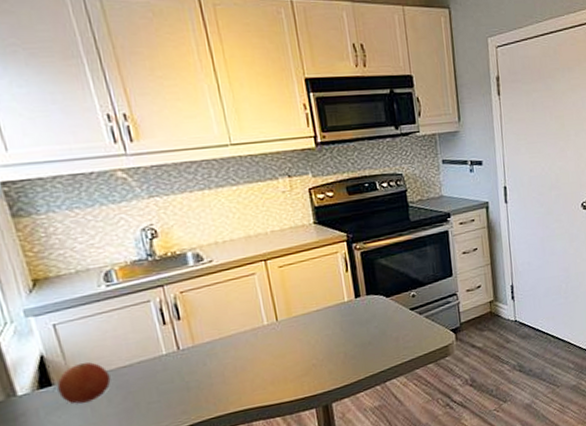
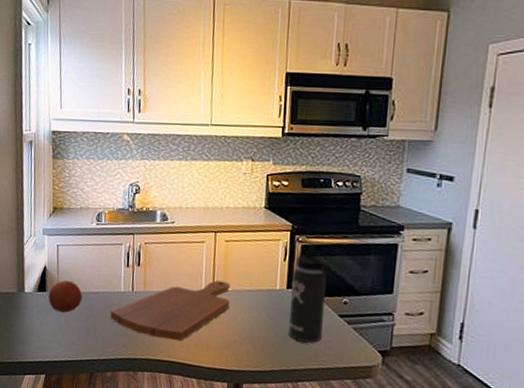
cutting board: none [154,308,300,393] -> present [110,280,230,342]
thermos bottle: none [357,248,399,345] -> present [288,244,331,343]

